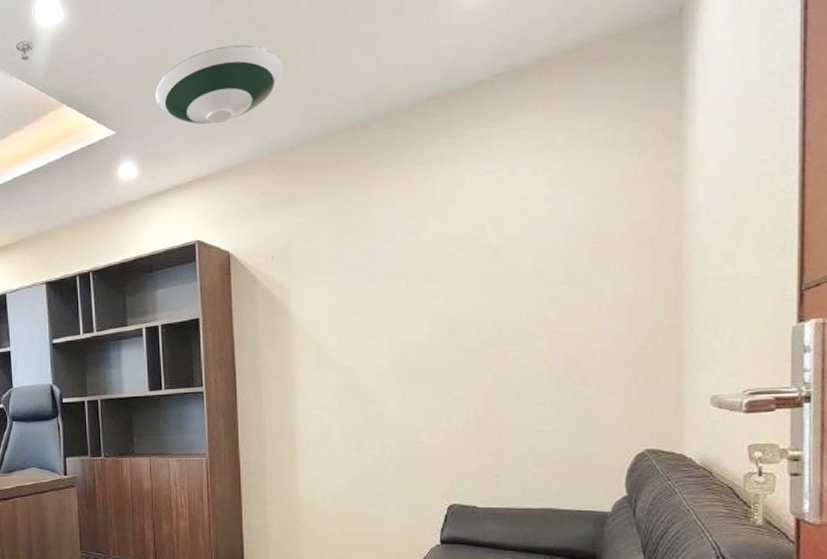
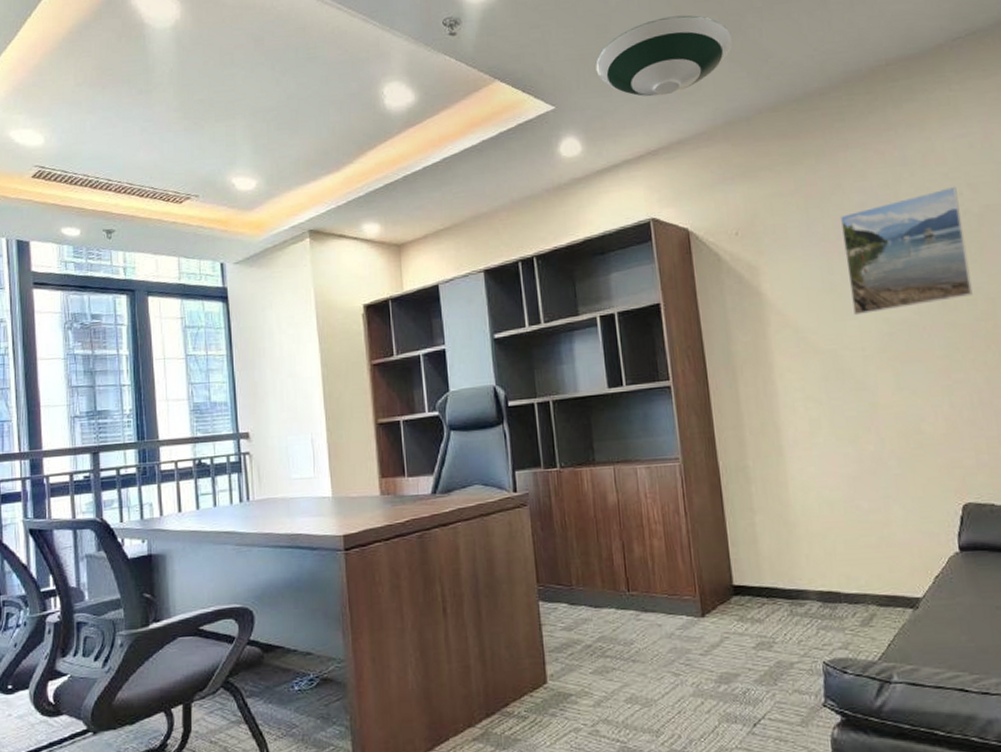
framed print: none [368,220,482,337] -> present [839,186,973,316]

